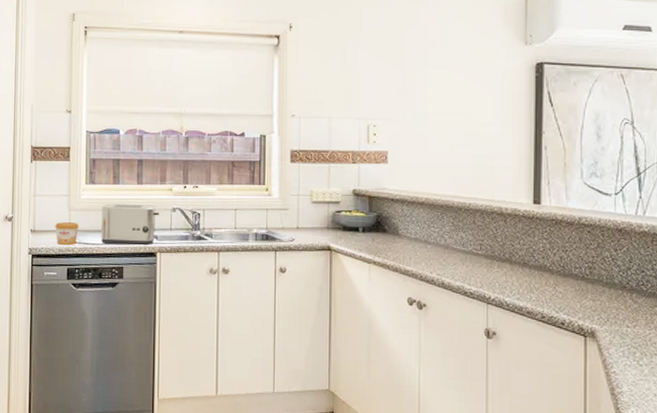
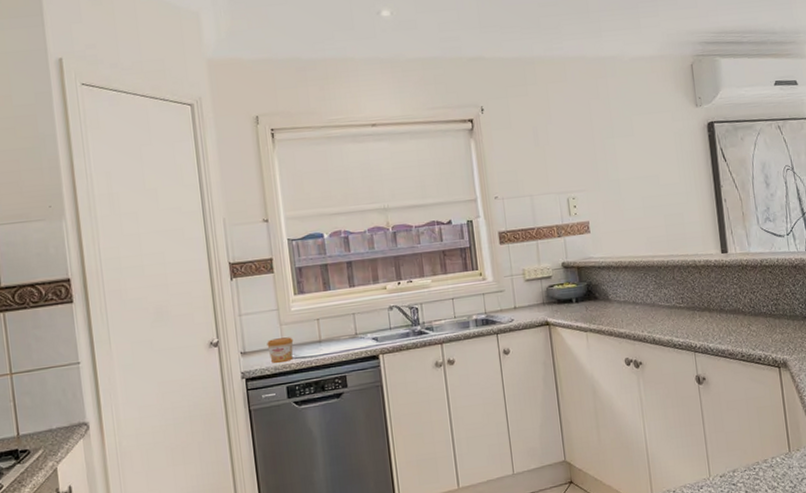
toaster: present [100,203,159,246] -> none [314,306,376,355]

